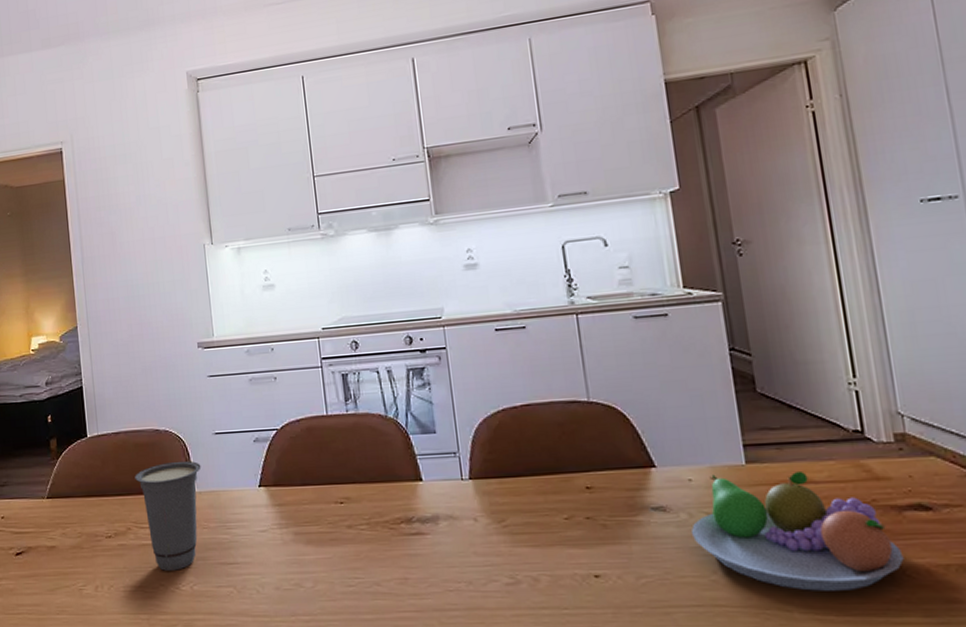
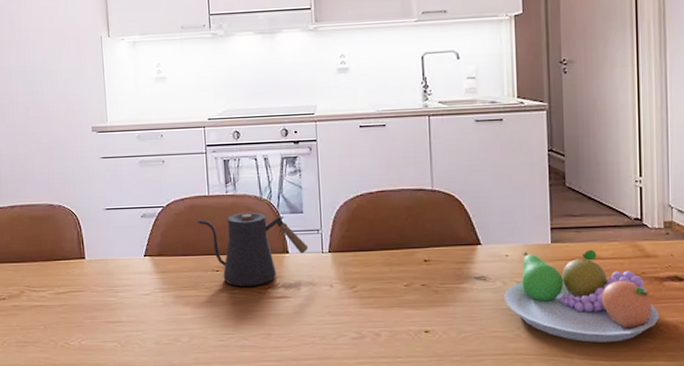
cup: present [135,460,201,571] -> none [29,232,92,328]
kettle: none [315,433,445,521] -> present [196,212,309,287]

